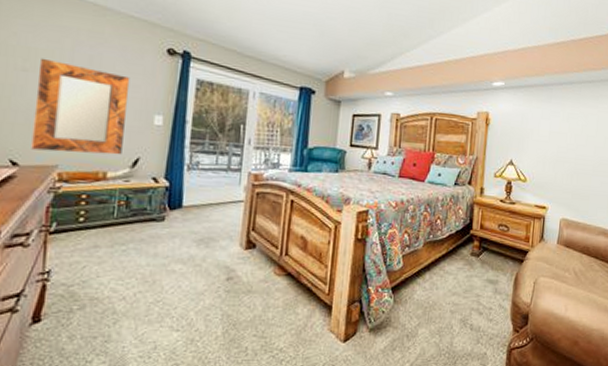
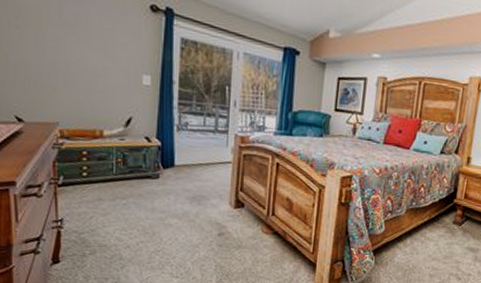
home mirror: present [31,58,130,155] -> none [30,14,117,114]

